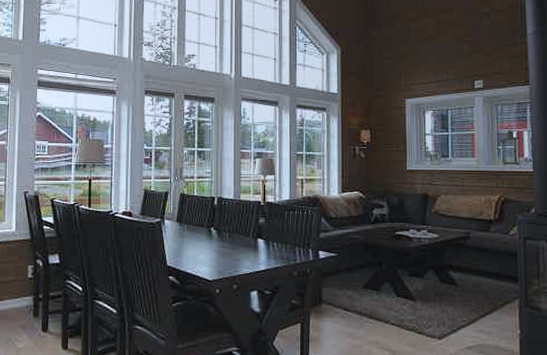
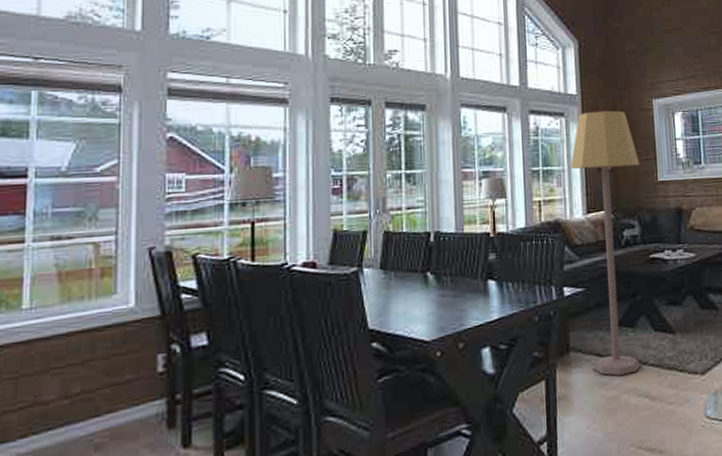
lamp: none [329,108,390,329] -> present [570,110,641,376]

